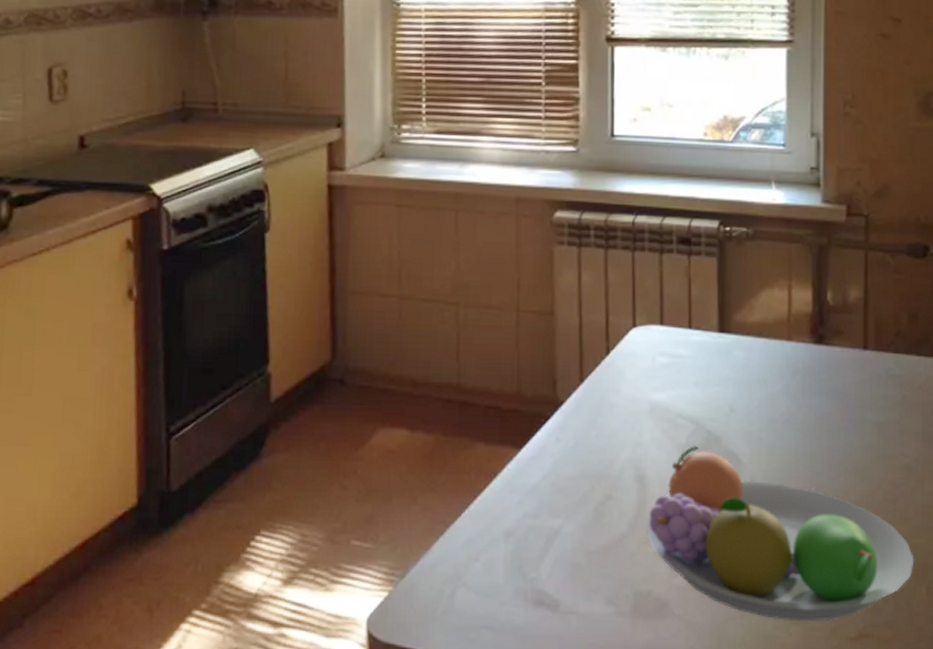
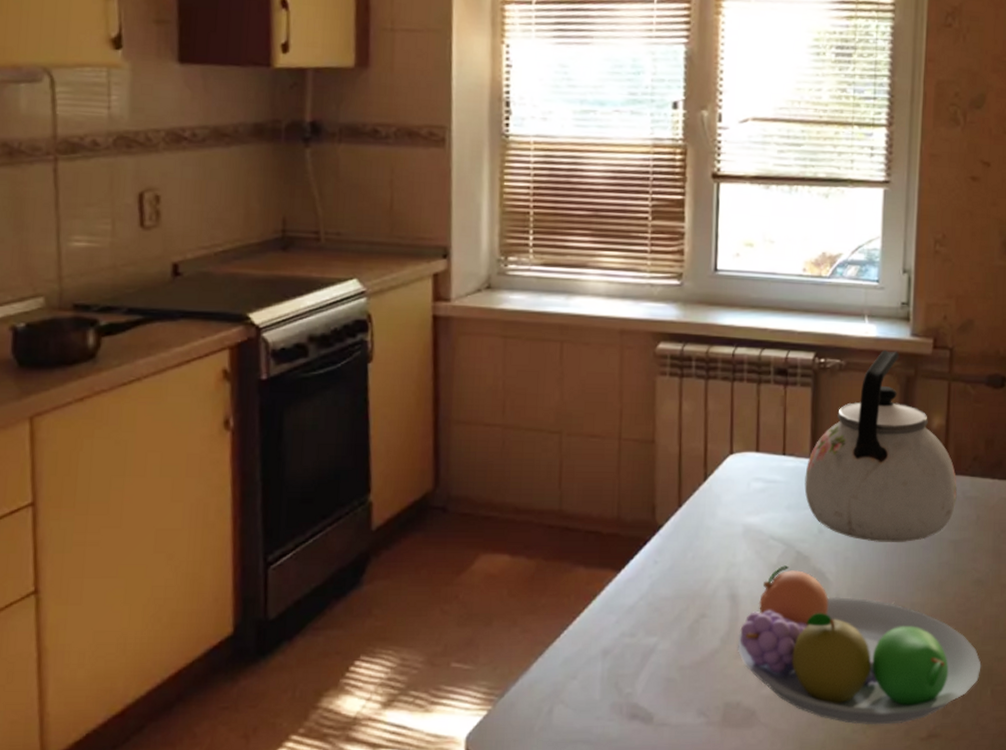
kettle: none [713,218,879,423] -> present [804,350,957,542]

